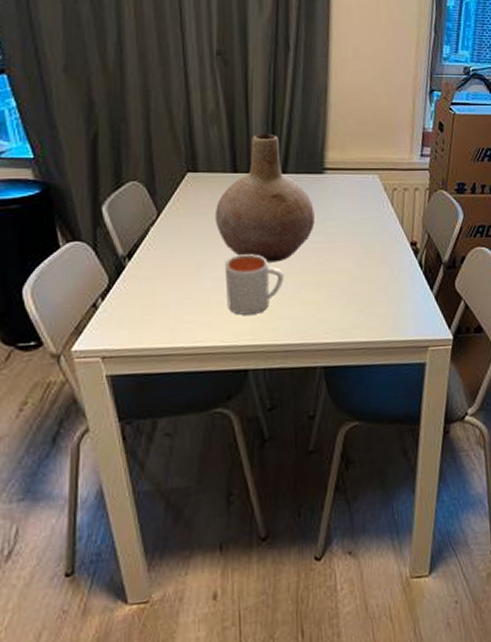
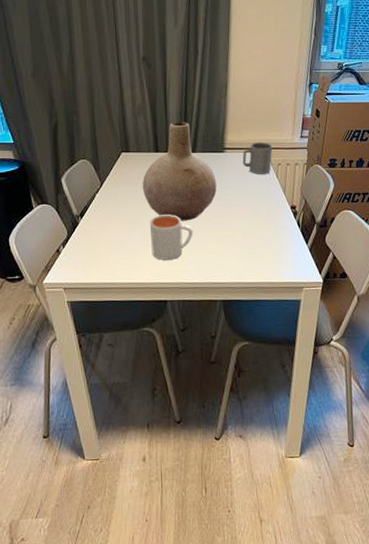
mug: none [347,161,386,202] -> present [242,142,273,174]

